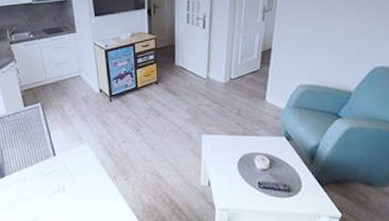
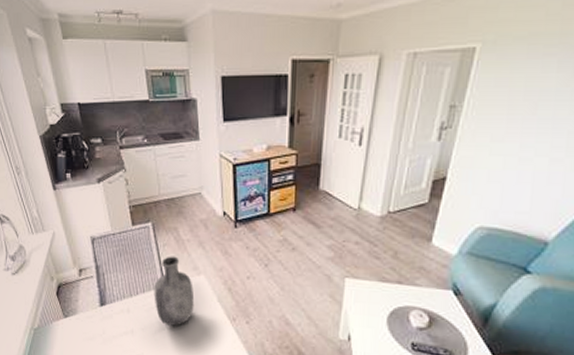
vase: none [46,129,81,189] -> present [154,256,195,326]

